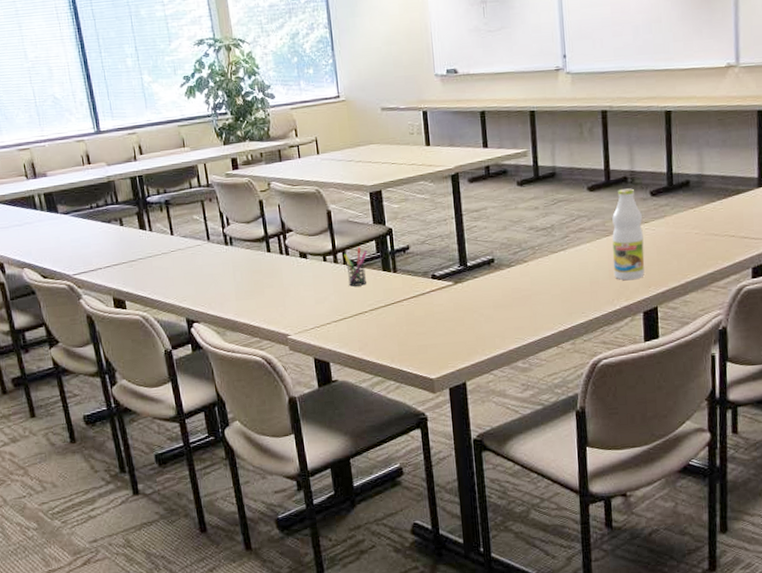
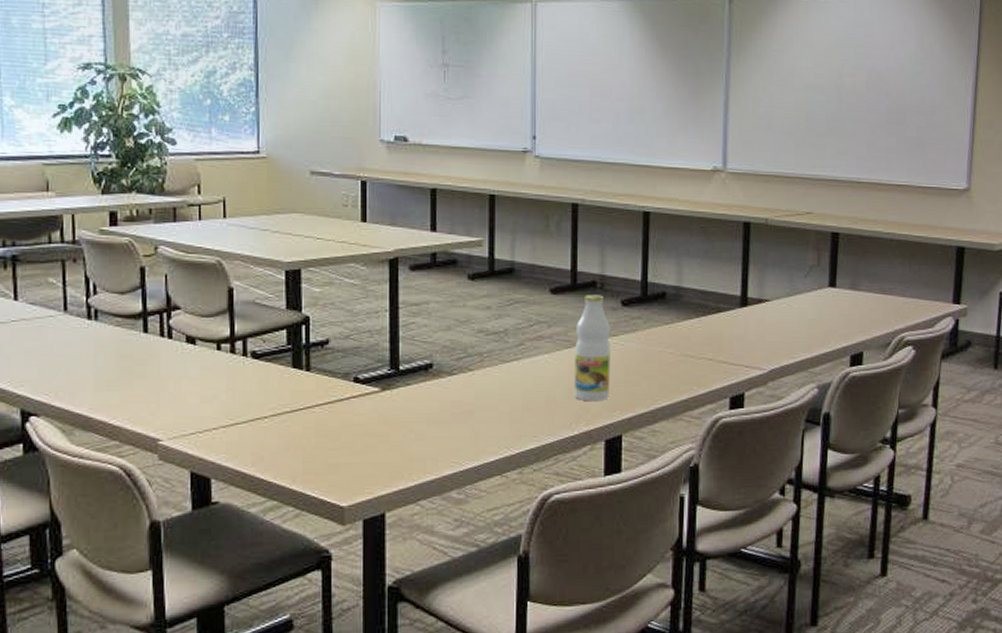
pen holder: present [344,246,367,287] -> none [244,335,275,384]

